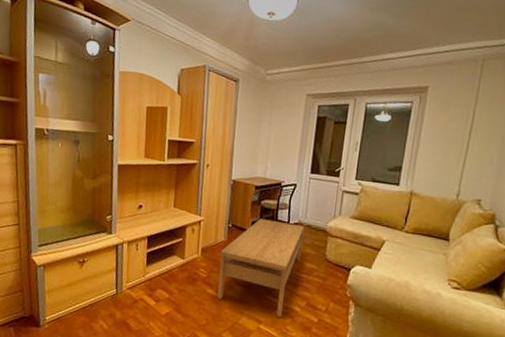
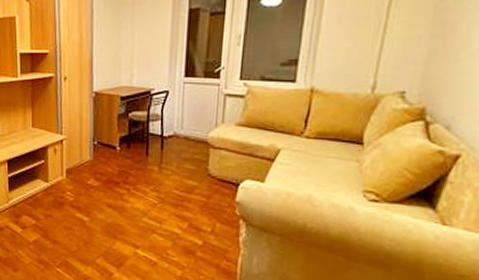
coffee table: present [217,218,305,317] -> none [86,133,181,241]

